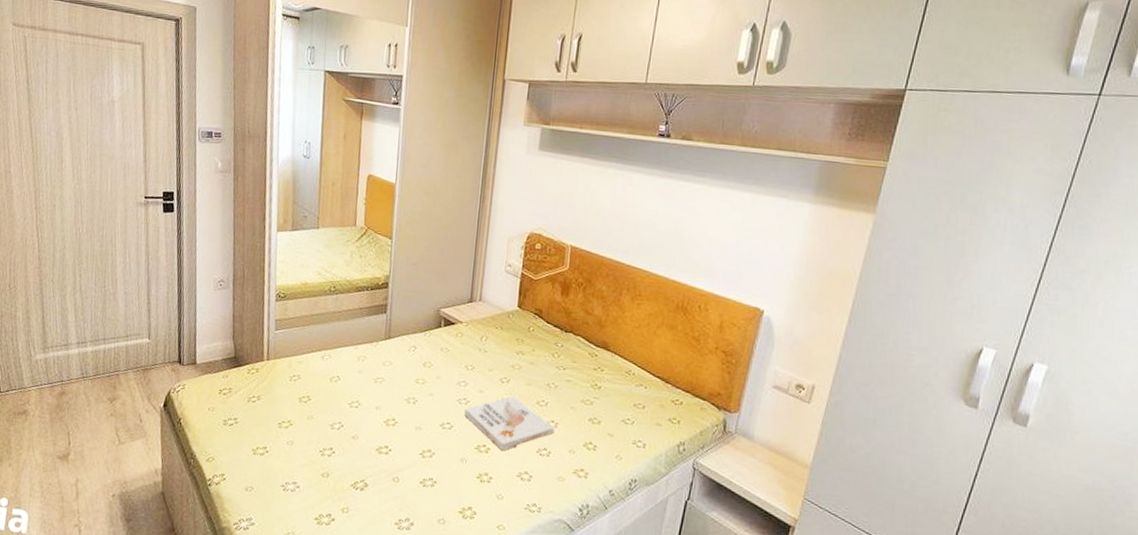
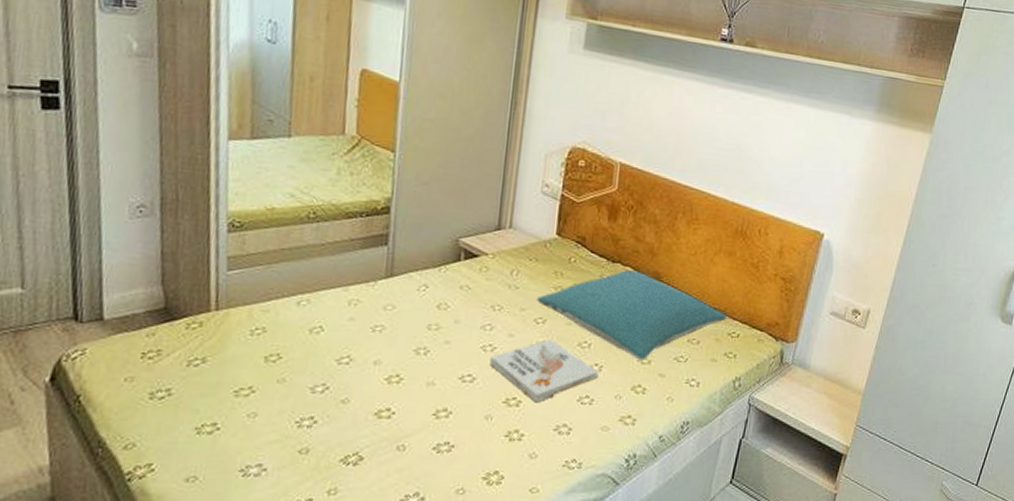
pillow: none [501,338,671,421] -> present [536,269,728,360]

